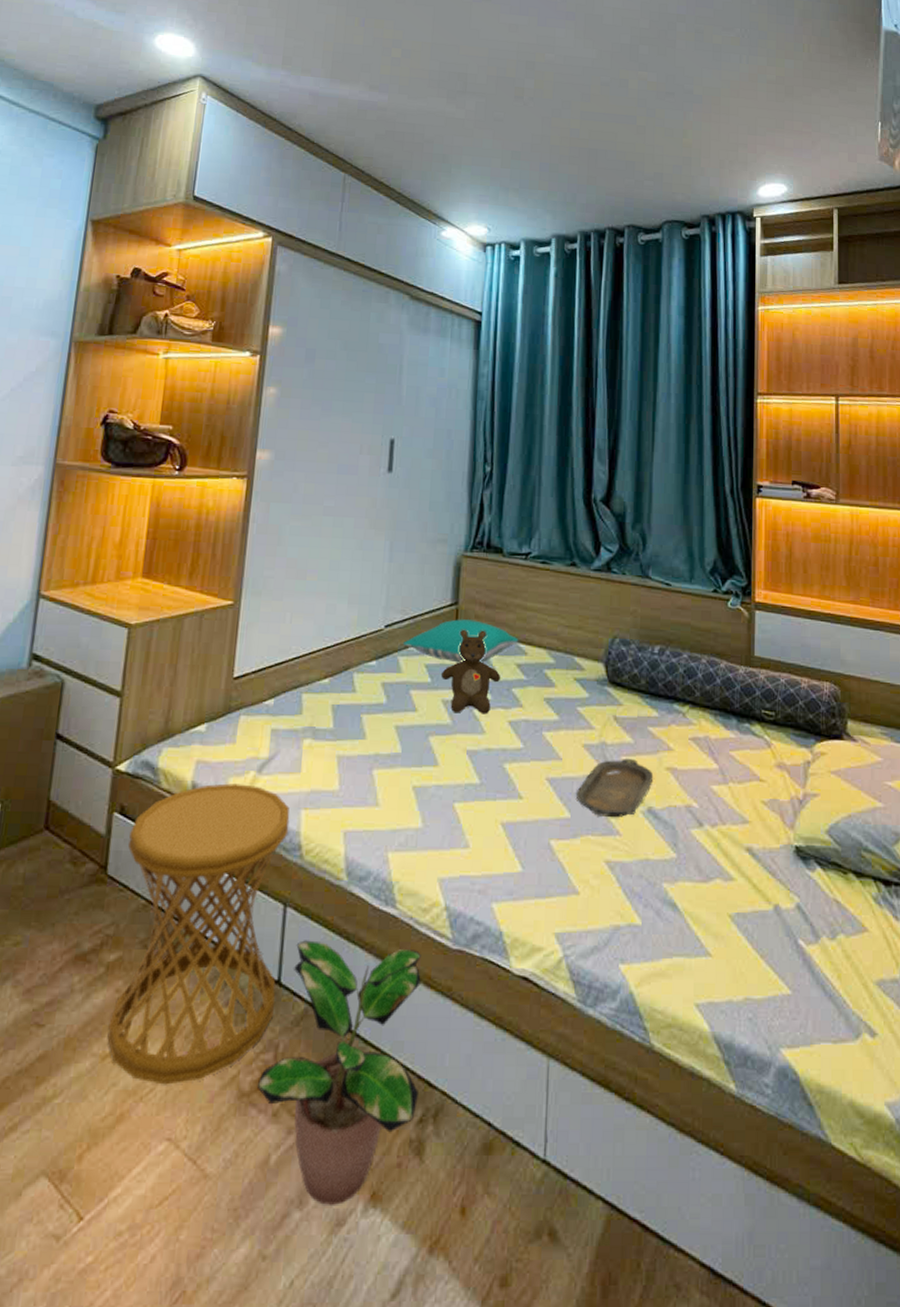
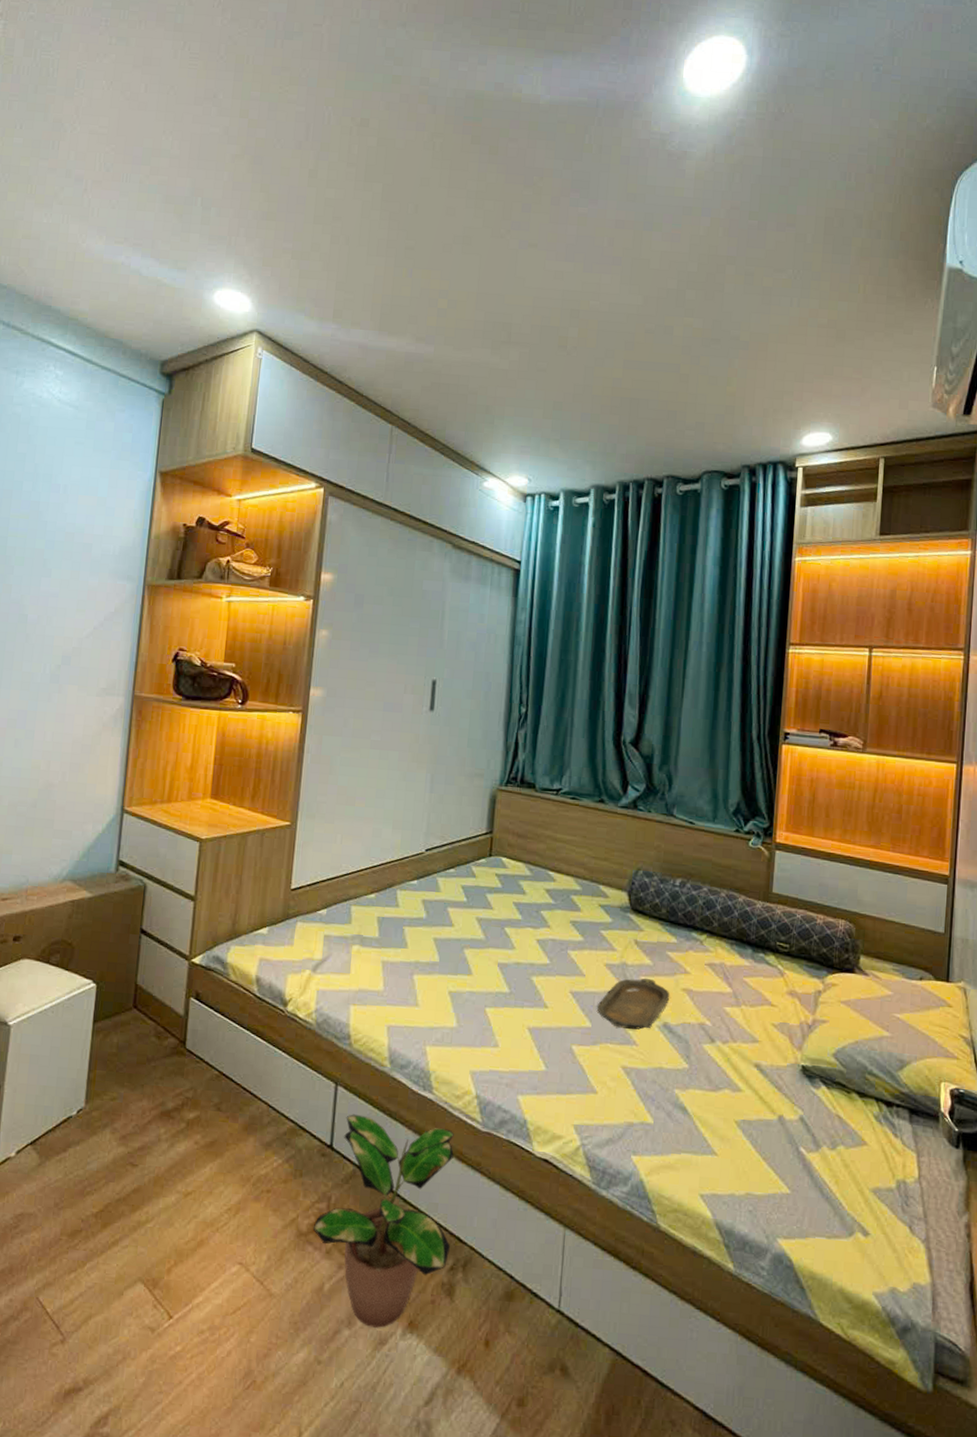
side table: present [107,783,290,1085] -> none [189,979,341,1221]
pillow: present [402,619,519,663] -> none [441,846,548,887]
teddy bear: present [442,629,501,715] -> none [476,855,531,933]

